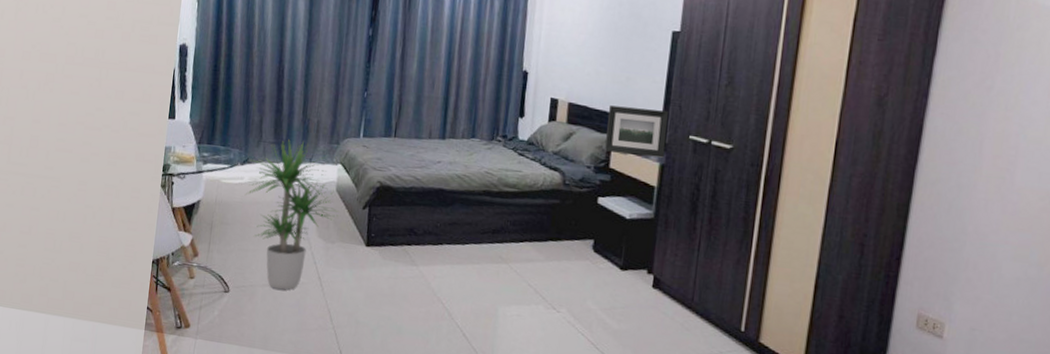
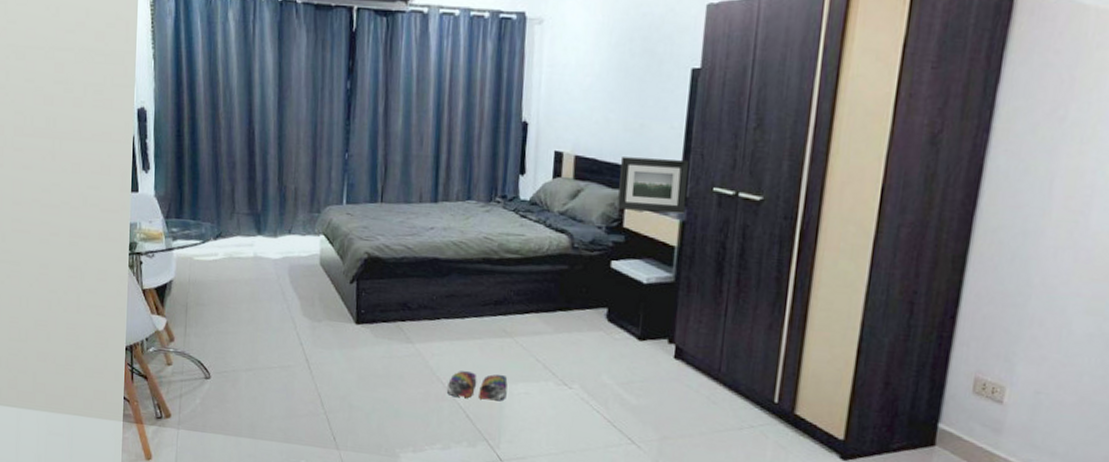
potted plant: present [245,139,339,290] -> none [220,209,324,374]
slippers: none [447,293,502,322] -> present [447,371,508,401]

